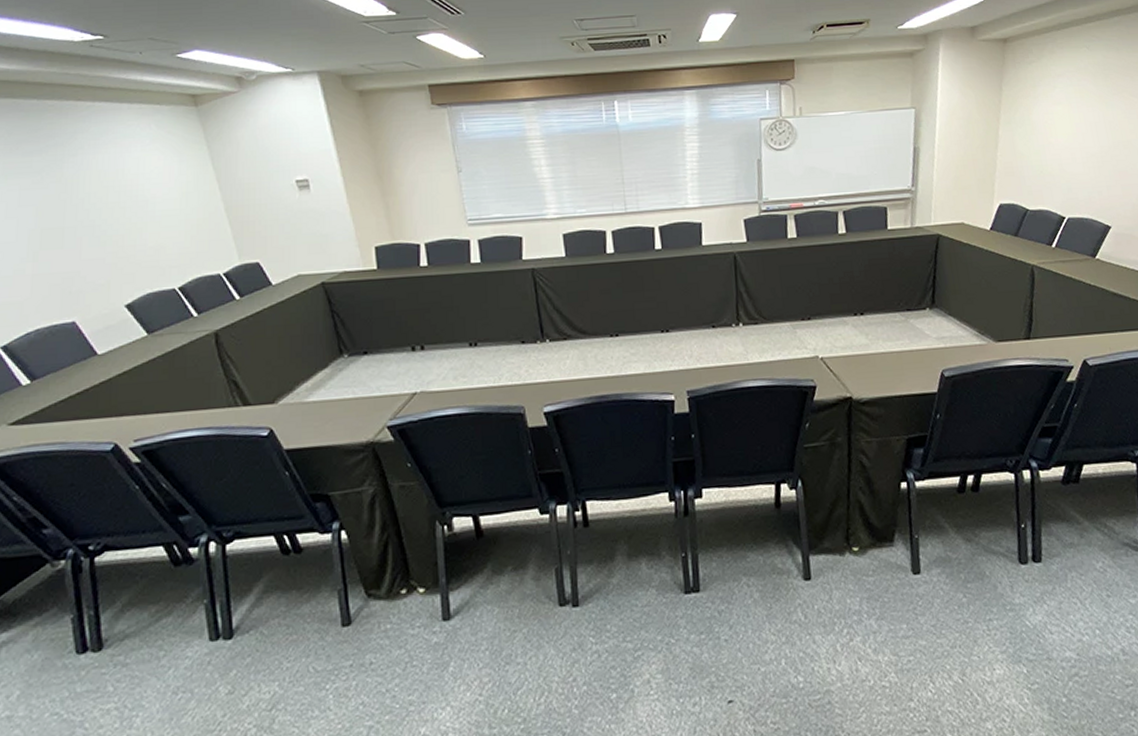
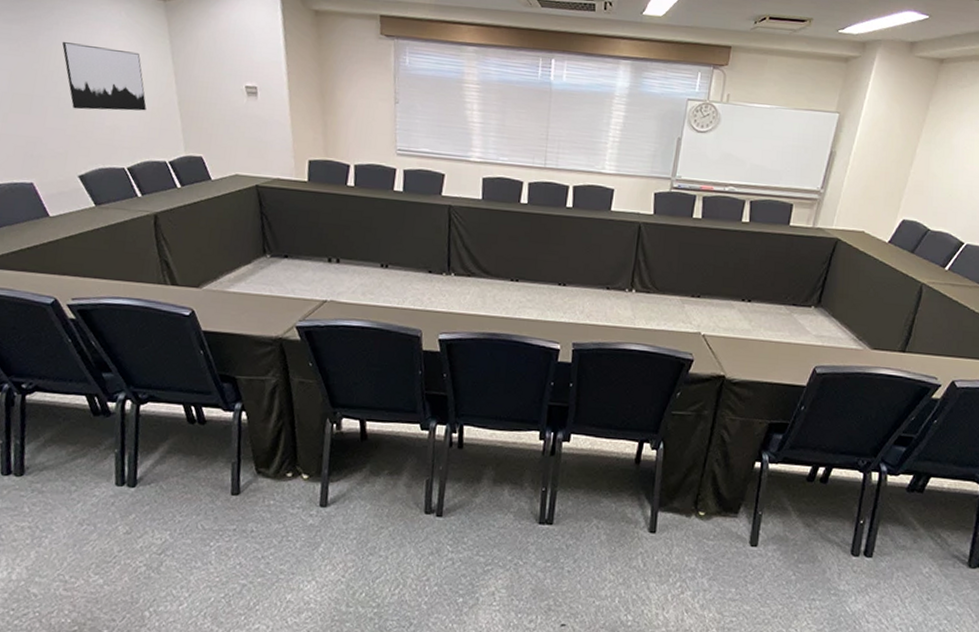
wall art: none [89,164,191,235] -> present [62,42,147,111]

